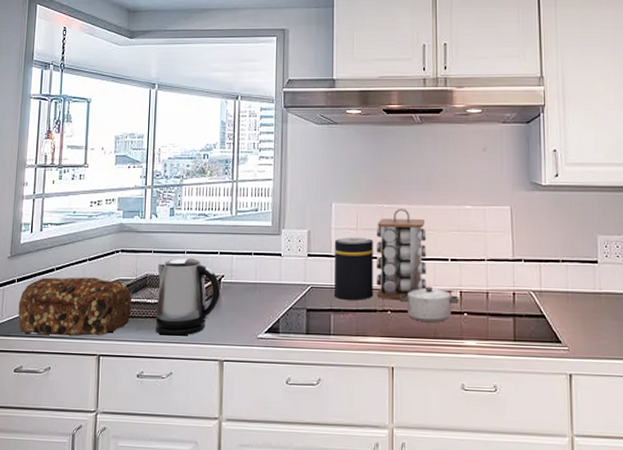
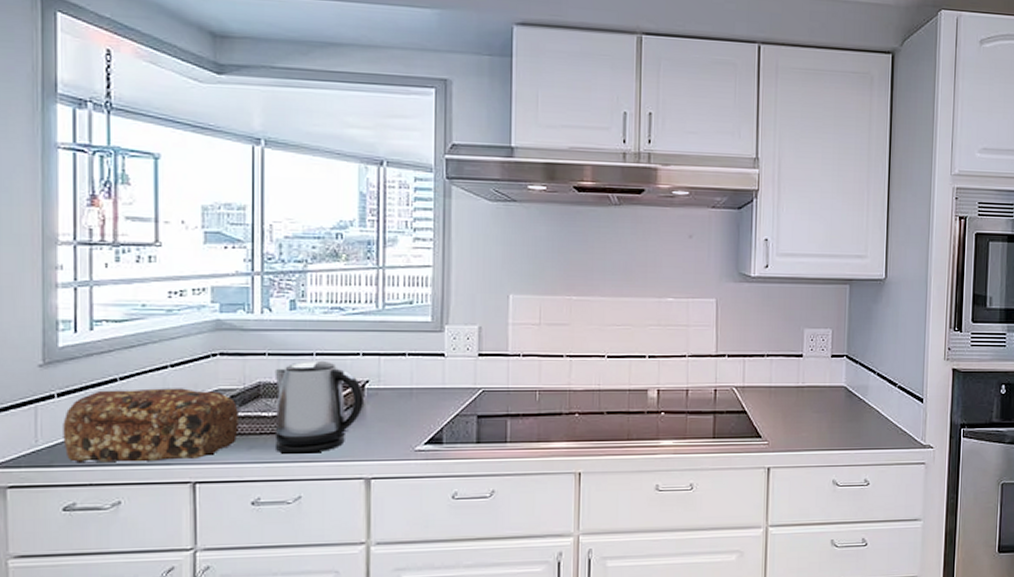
cylinder: present [334,237,373,300] -> none [511,333,559,403]
spice rack: present [377,208,427,300] -> none [563,300,622,402]
cooking pot: present [399,286,459,323] -> none [588,385,656,424]

